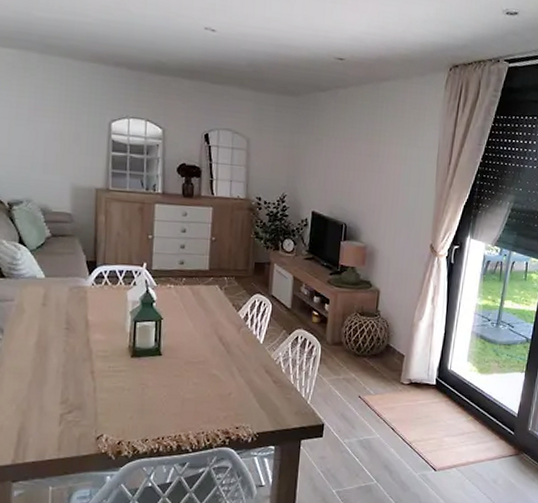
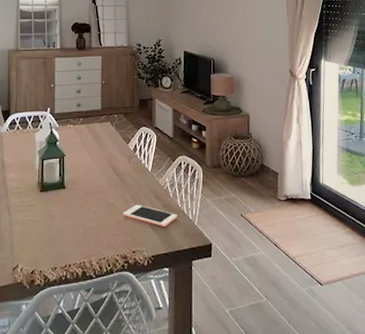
cell phone: none [227,378,289,405] -> present [123,204,177,228]

